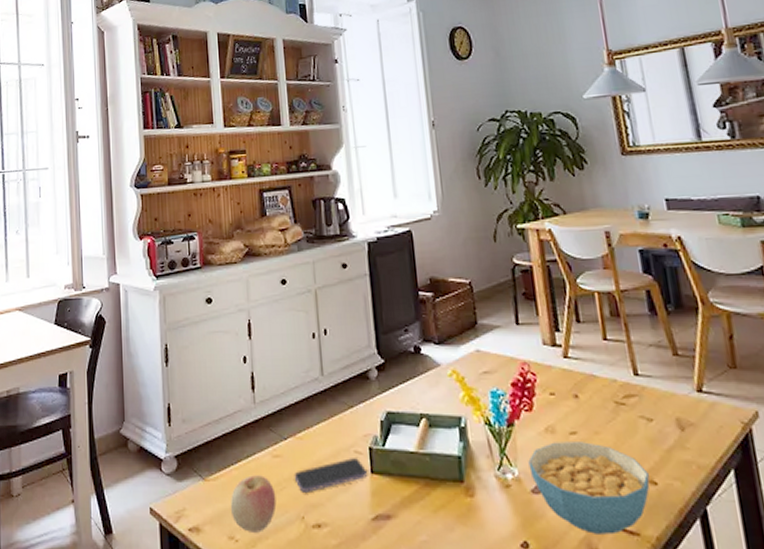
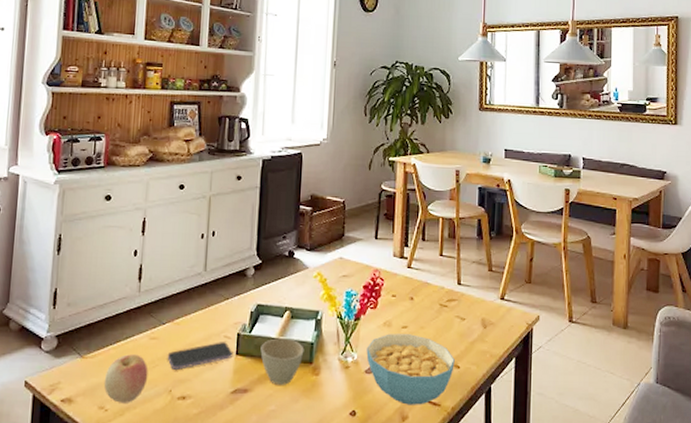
cup: none [398,452,451,510] -> present [260,338,304,385]

